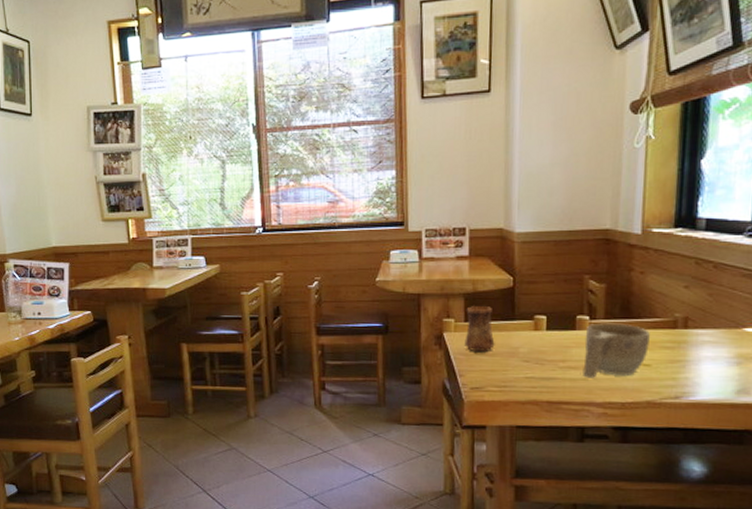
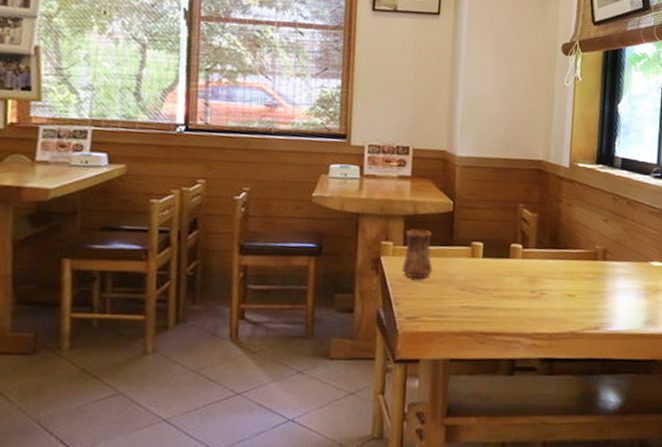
cup: present [583,322,650,378] -> none [515,252,575,308]

